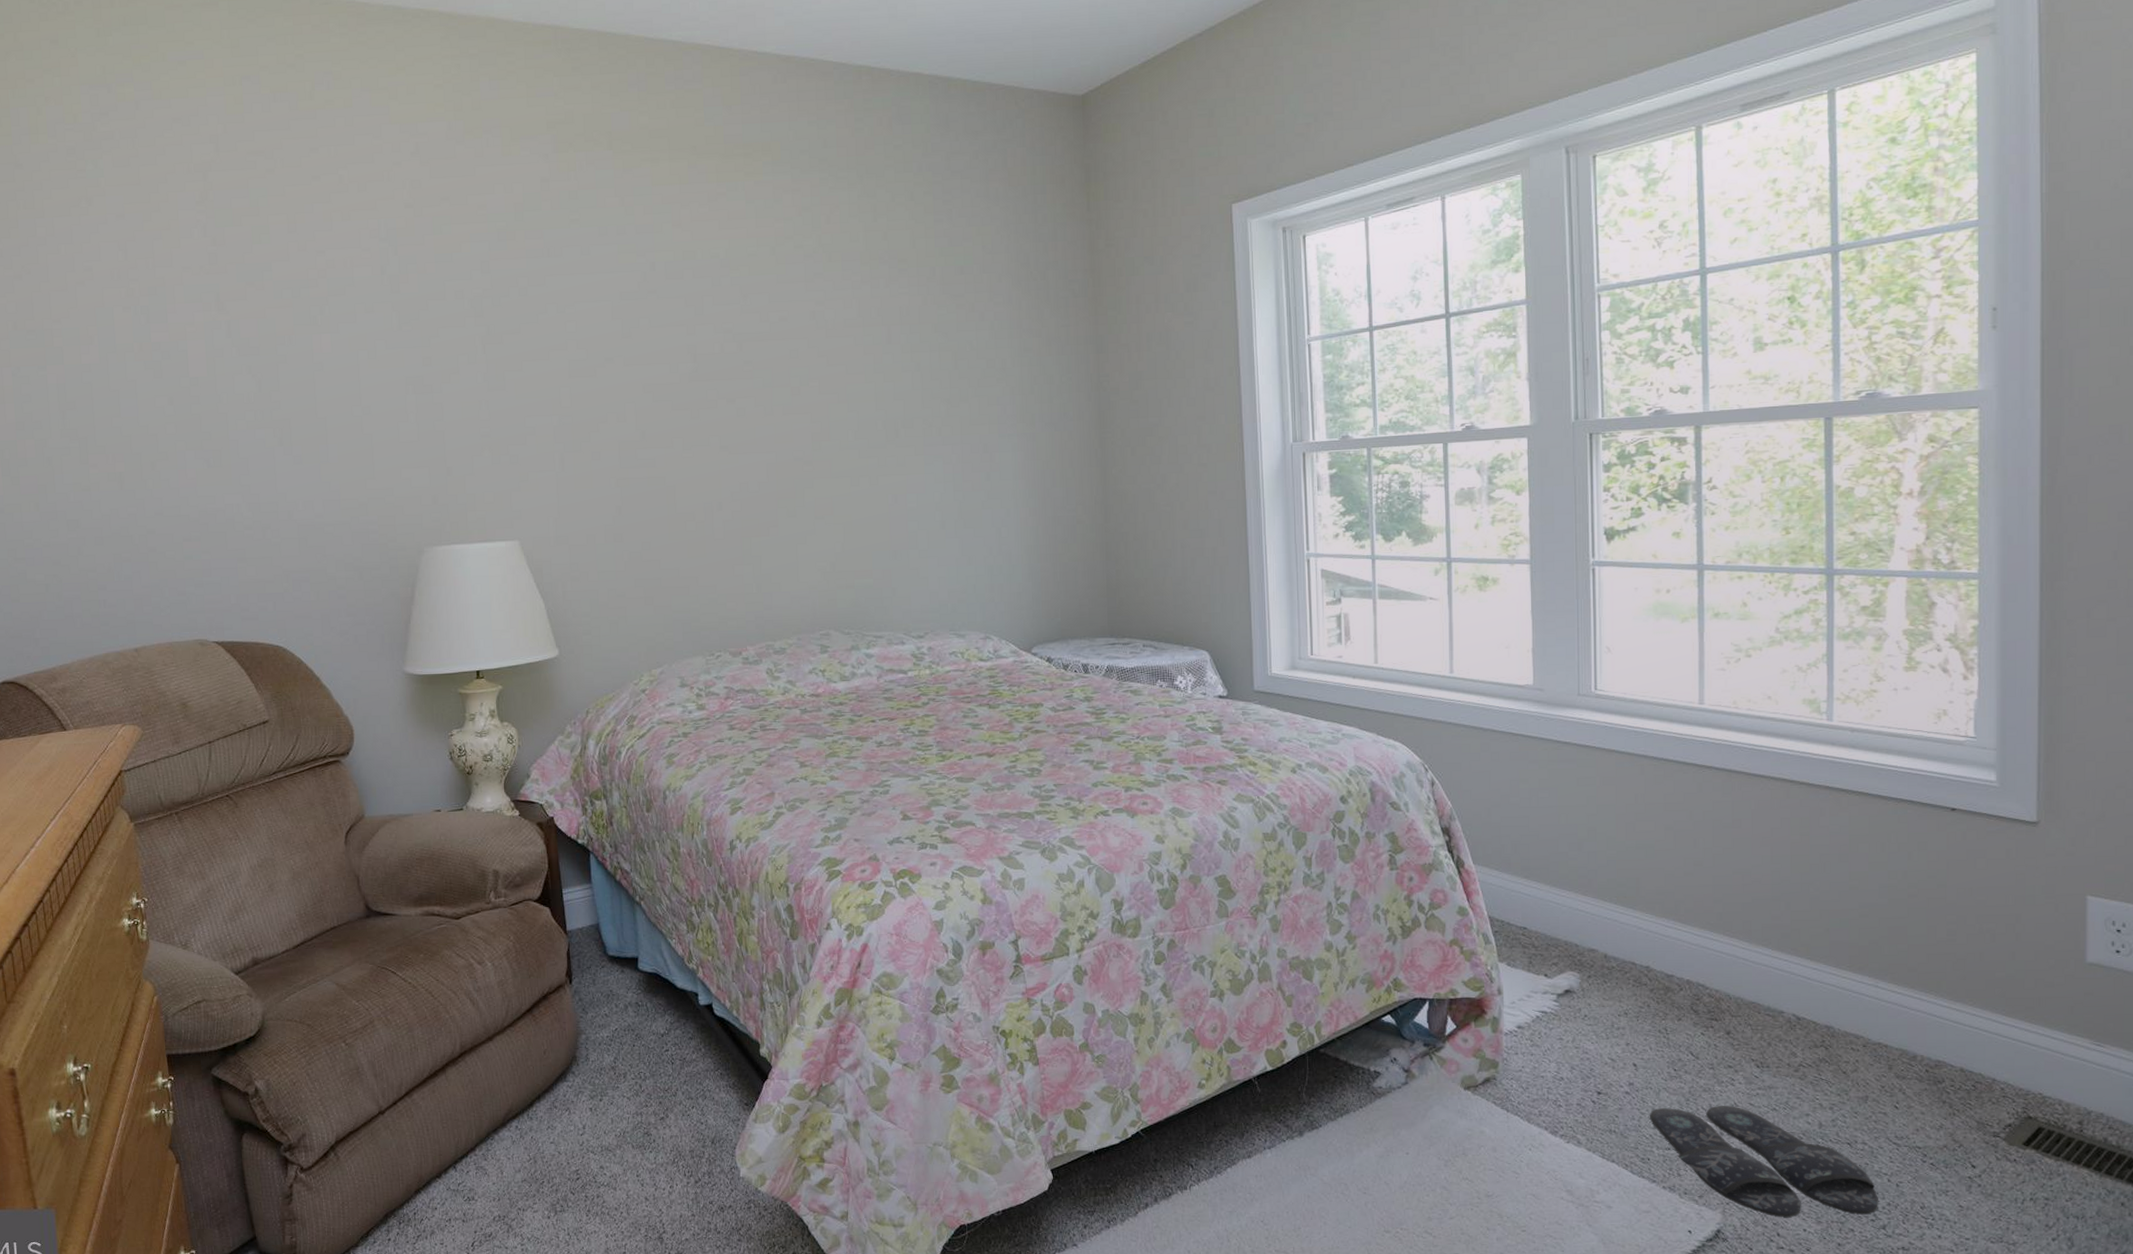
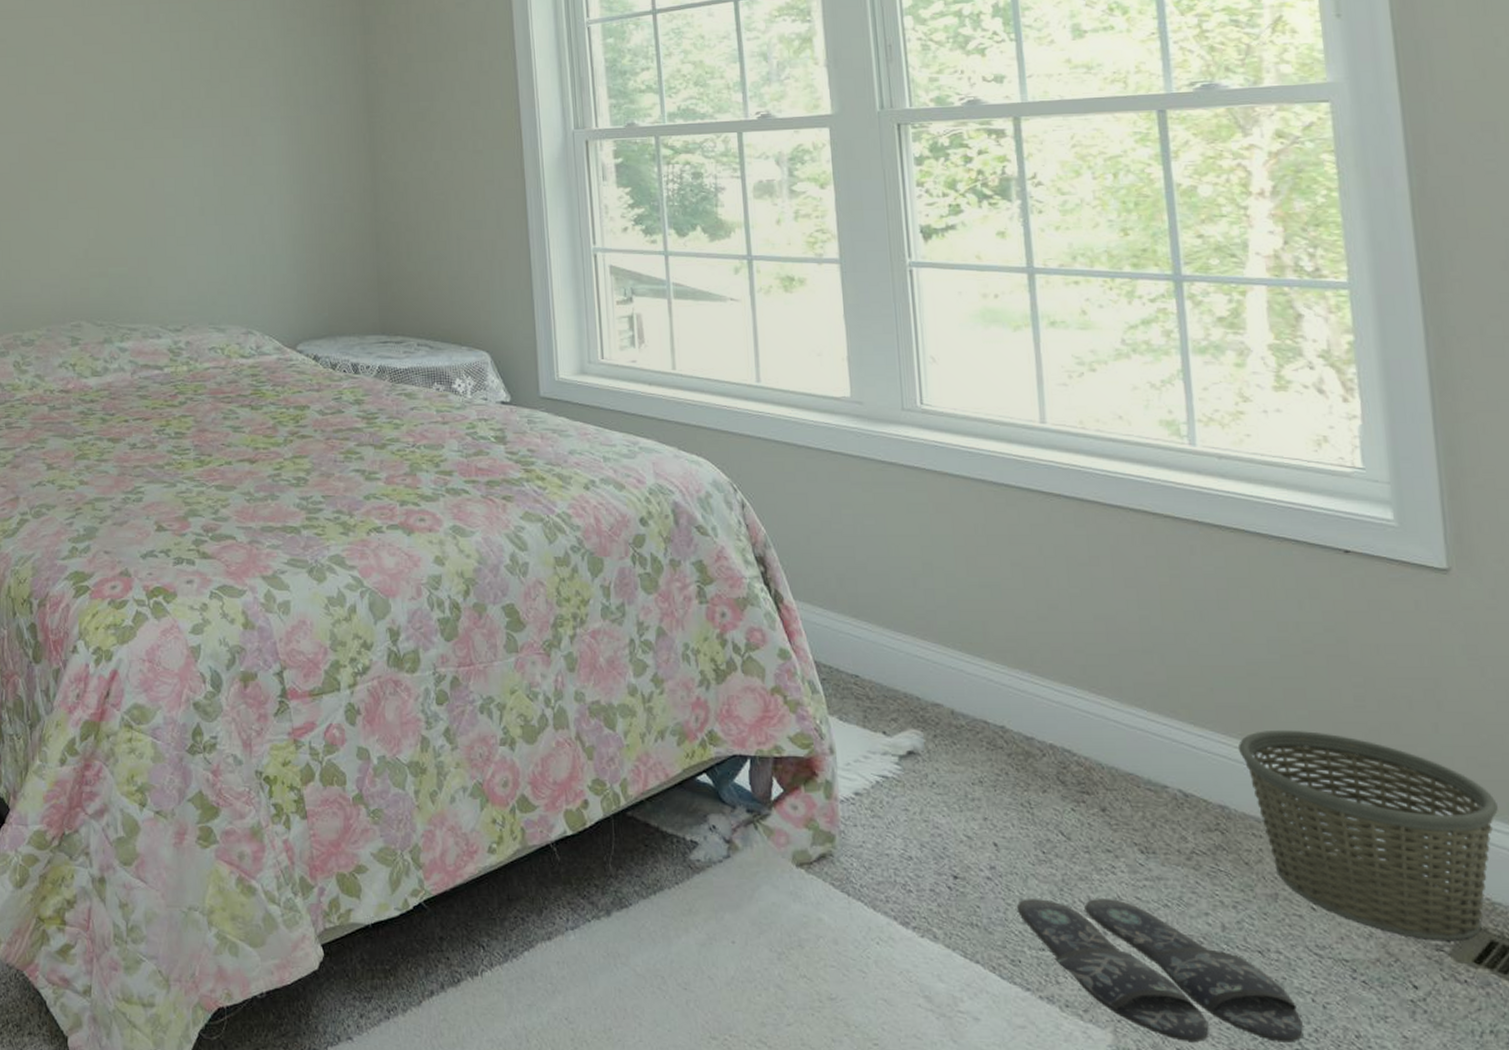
basket: none [1847,961,2057,1128] -> present [1238,729,1498,940]

